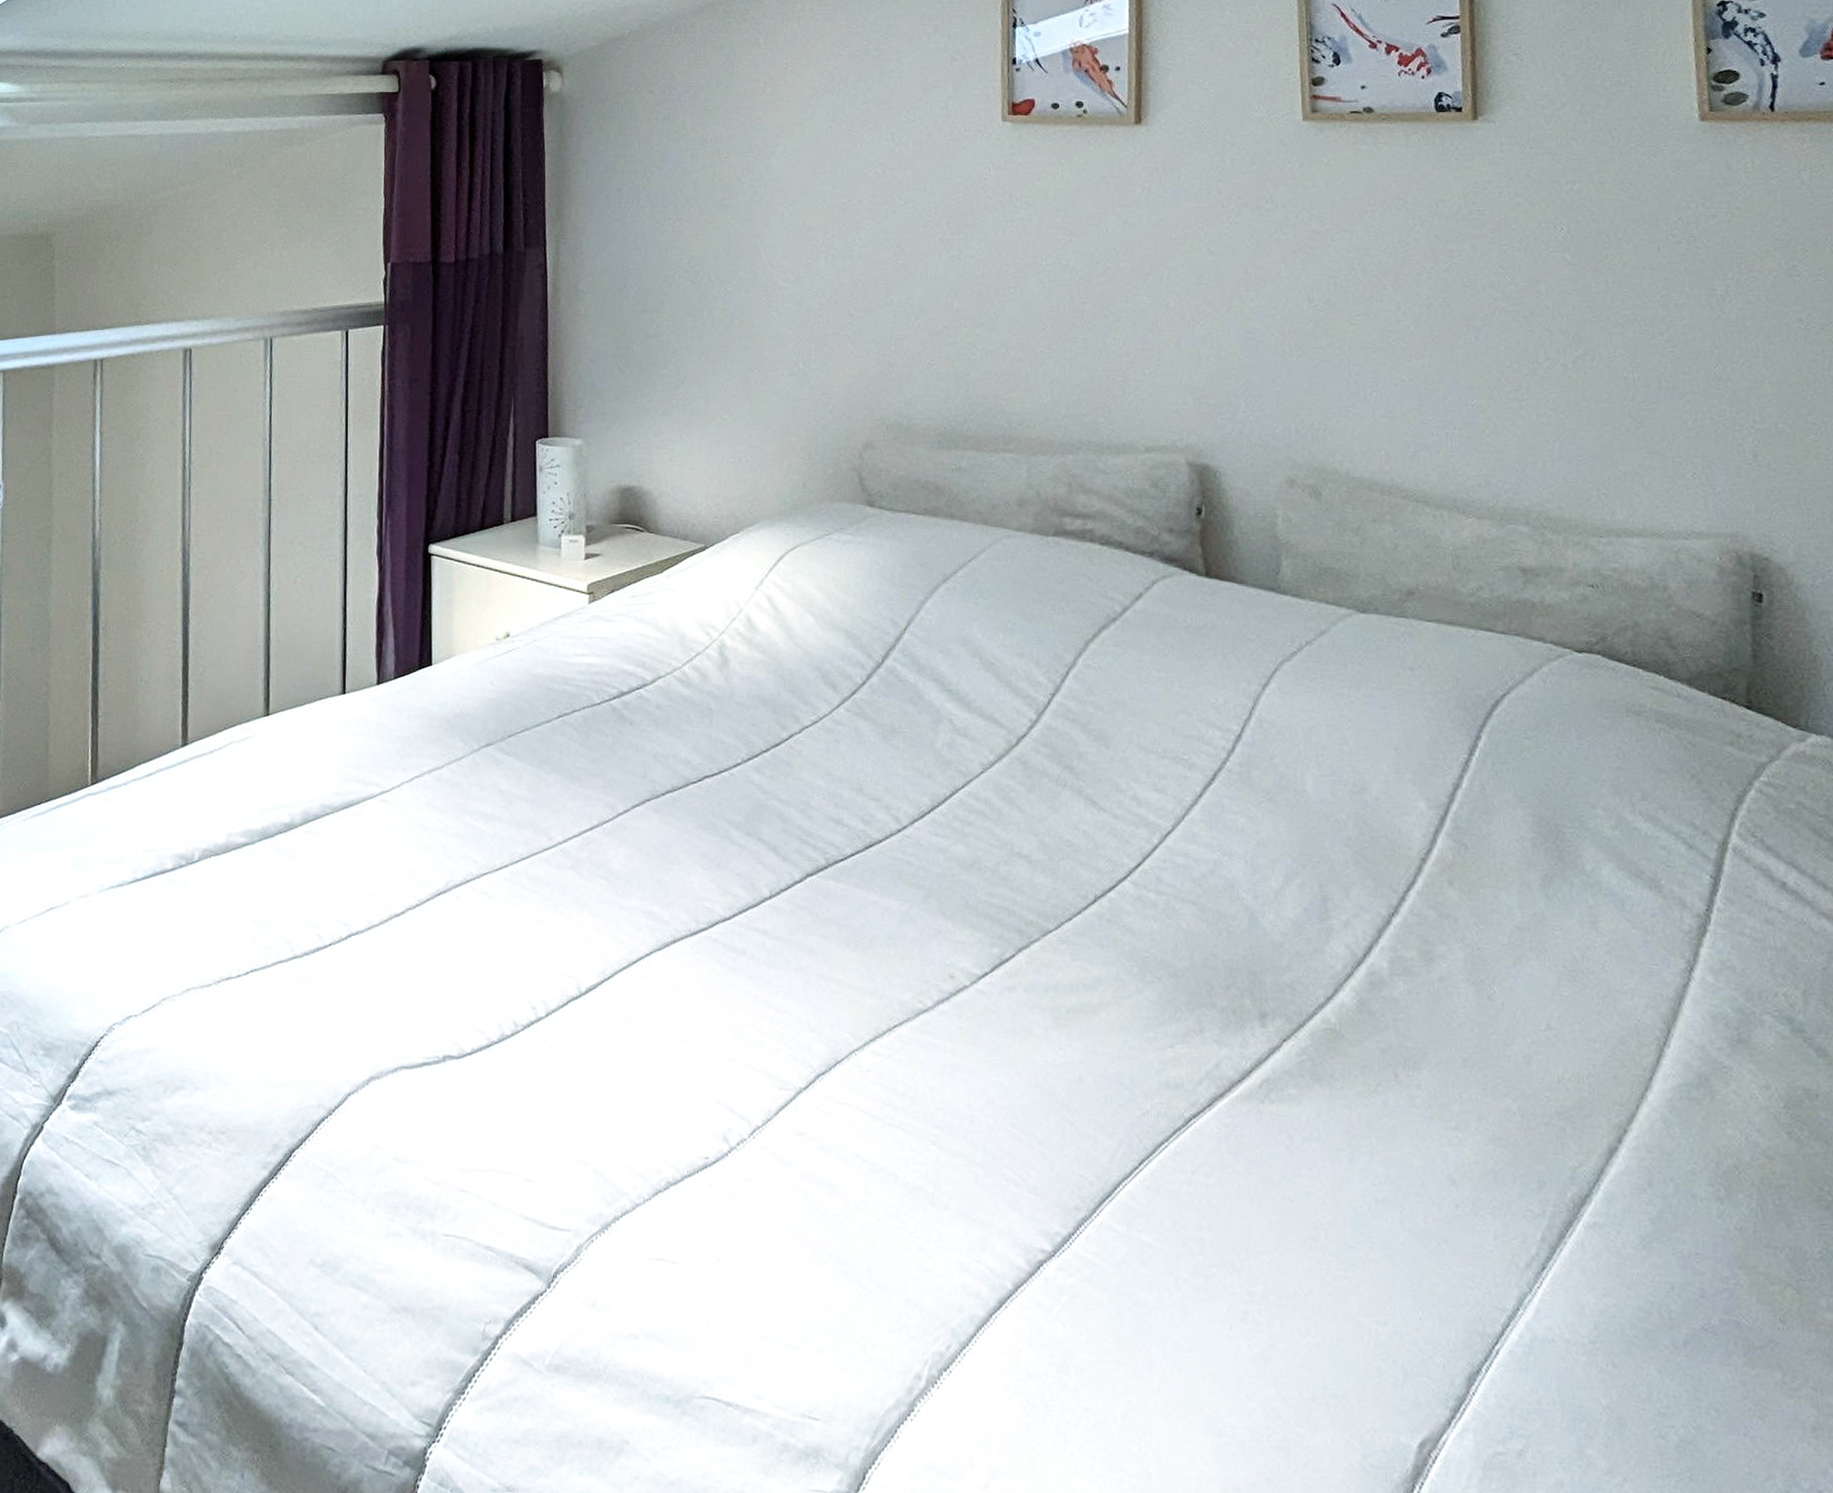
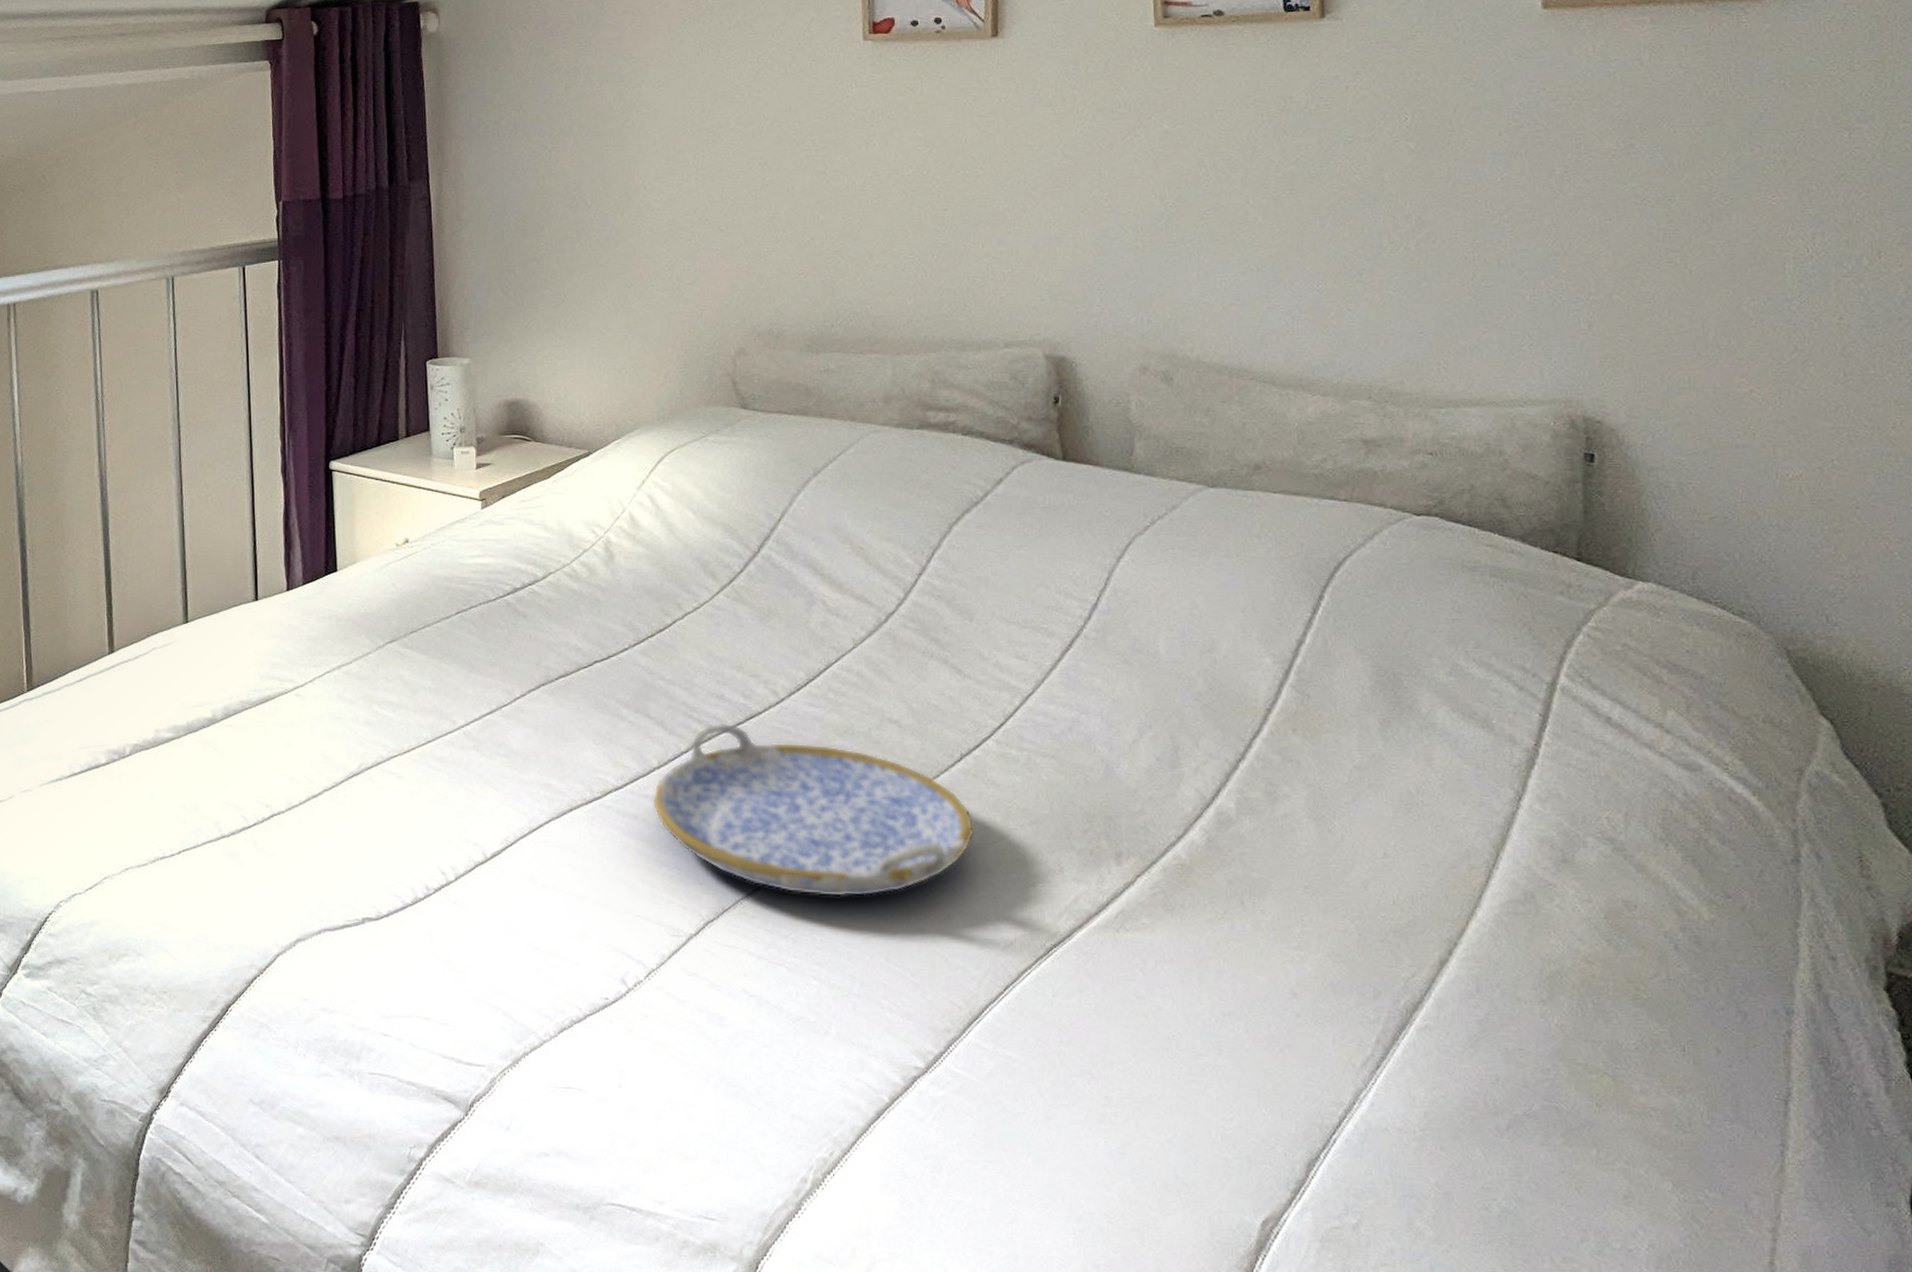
serving tray: none [762,850,1110,1053] -> present [652,722,976,897]

